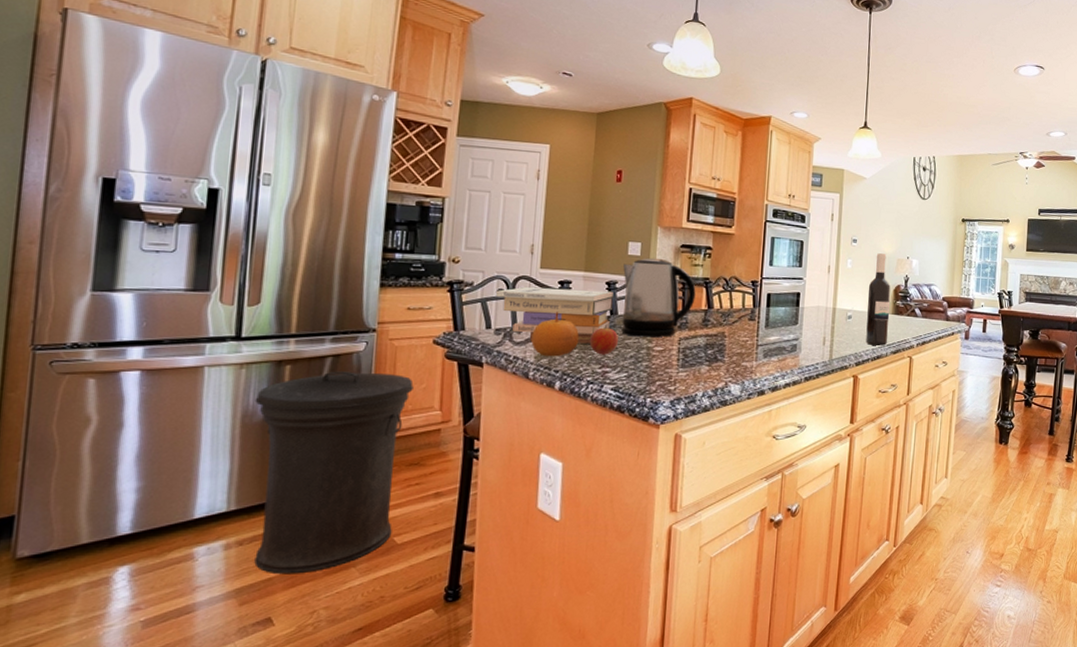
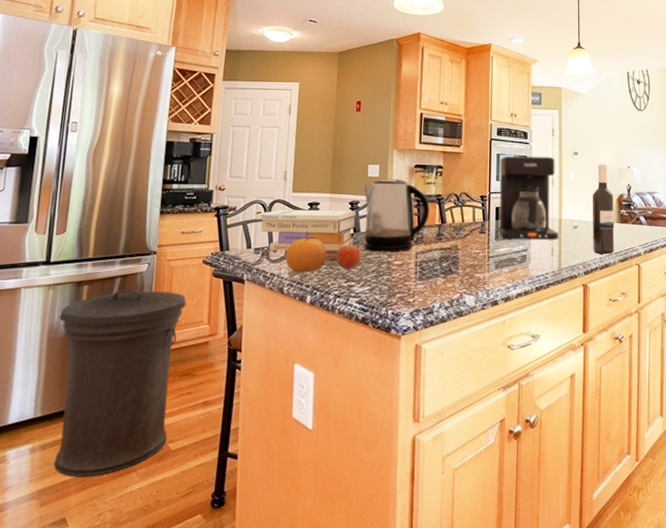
coffee maker: none [768,240,833,331] -> present [497,155,559,241]

